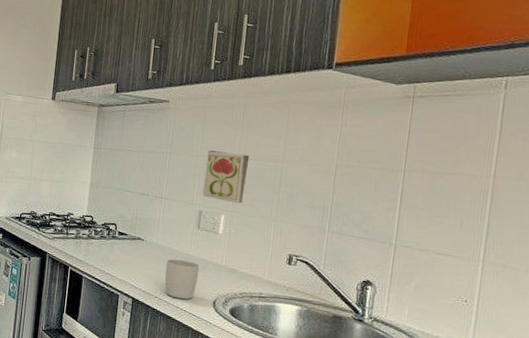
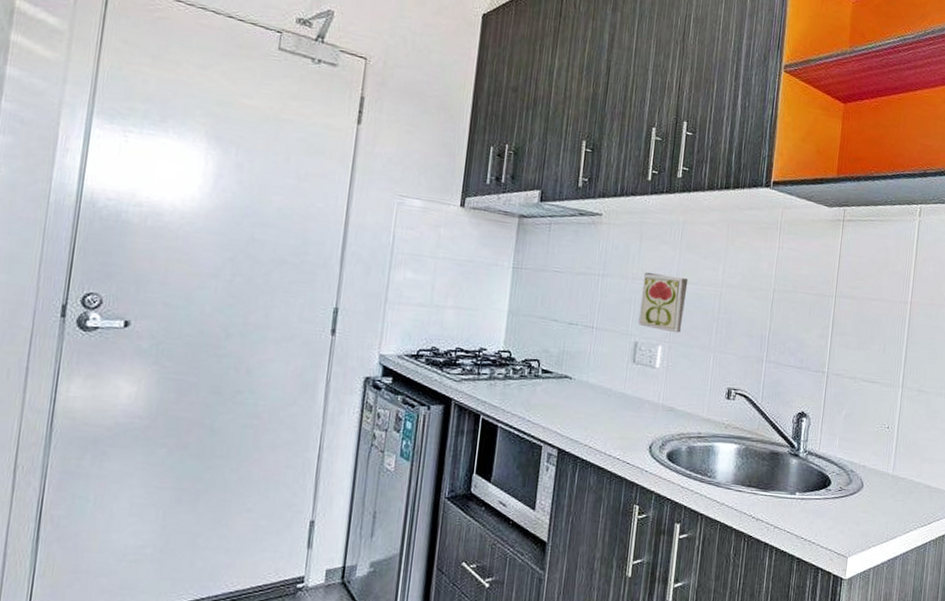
mug: present [164,259,200,300] -> none [595,399,635,446]

